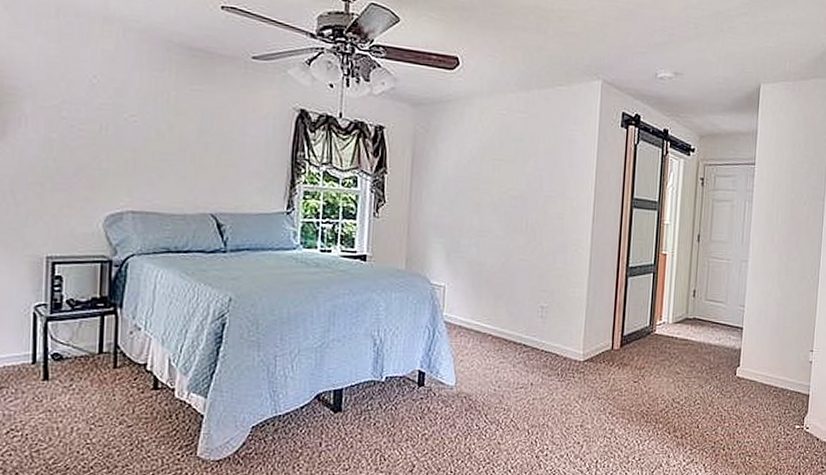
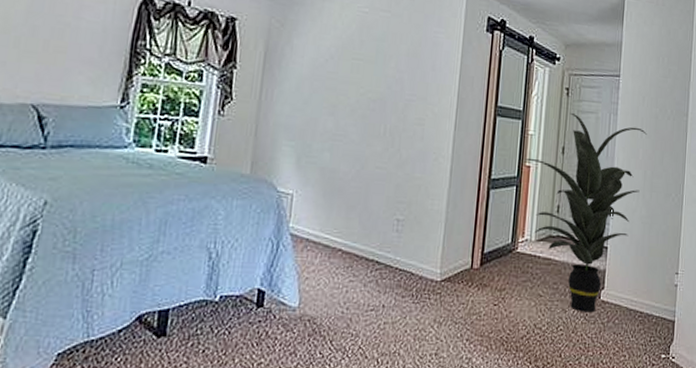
indoor plant: none [661,202,783,388] -> present [524,113,648,313]

